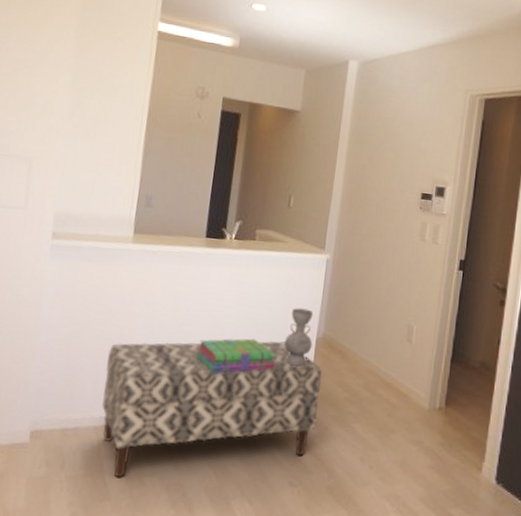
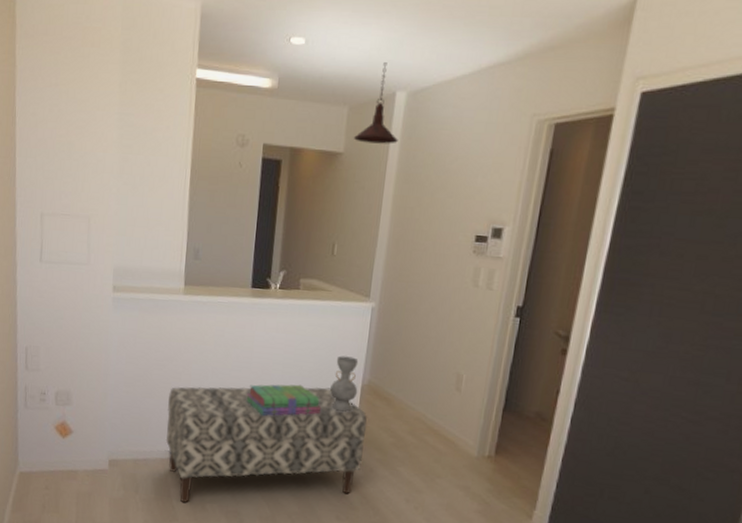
pendant light: none [309,34,351,107] -> present [353,62,398,144]

